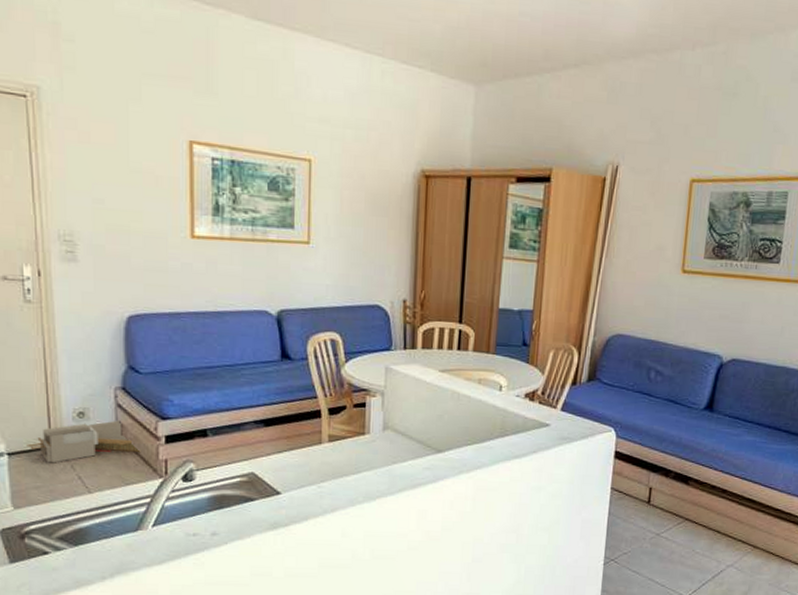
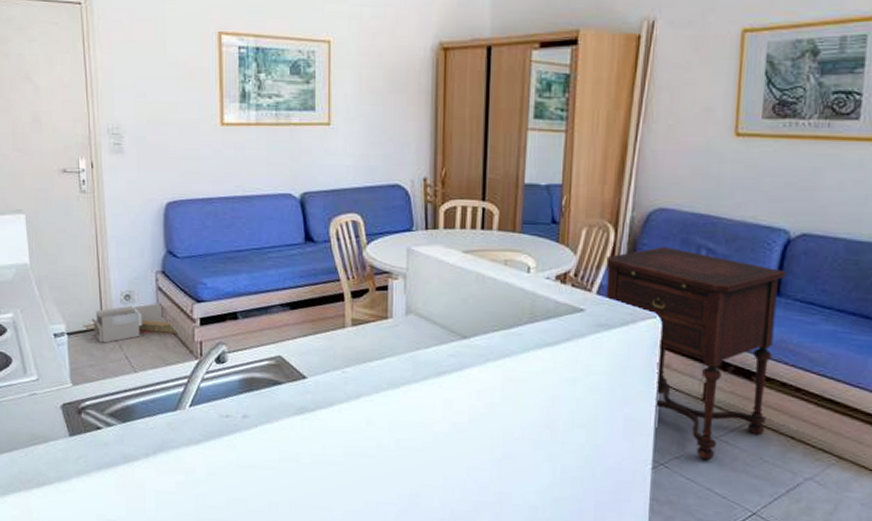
side table: none [569,368,718,555] -> present [606,247,786,461]

